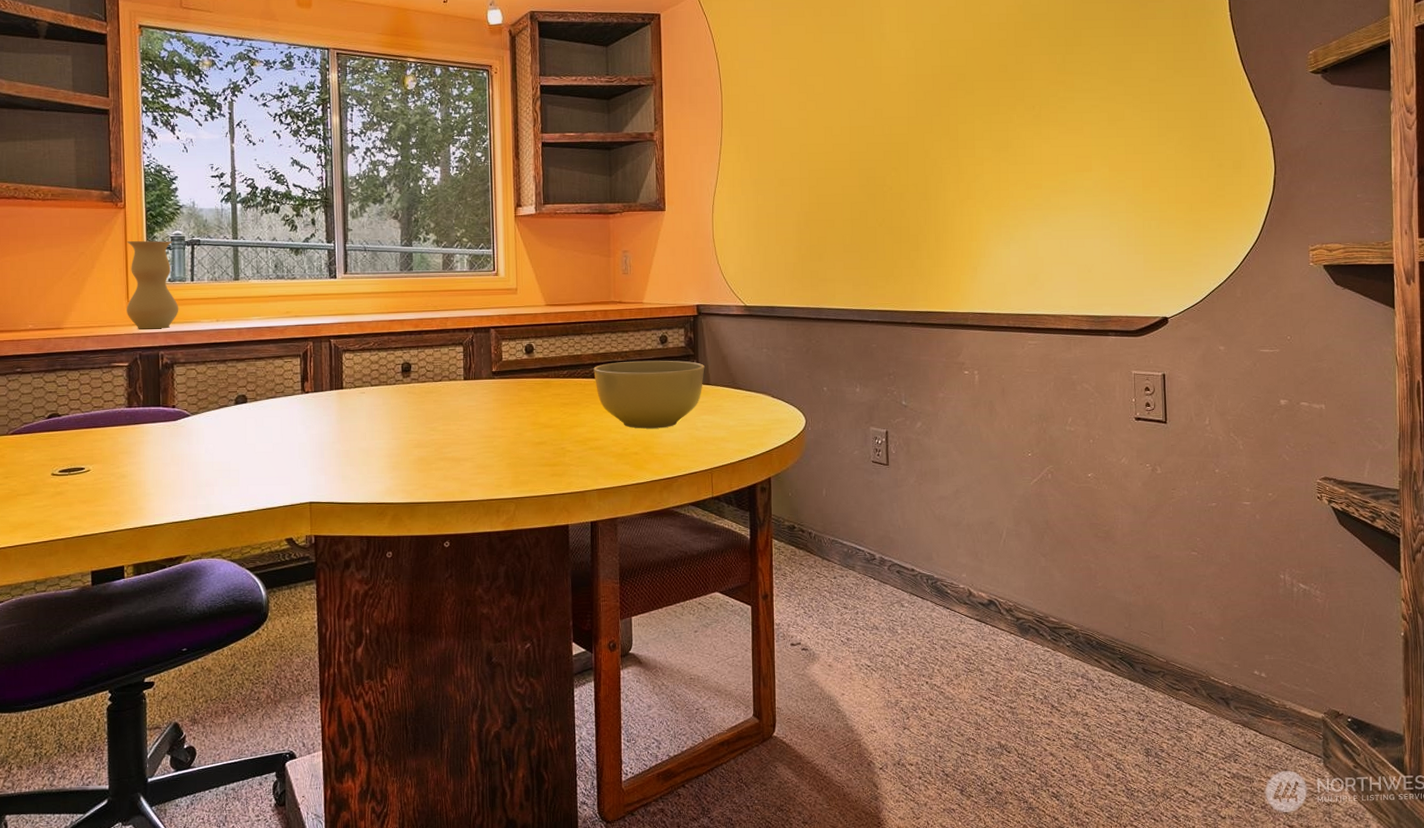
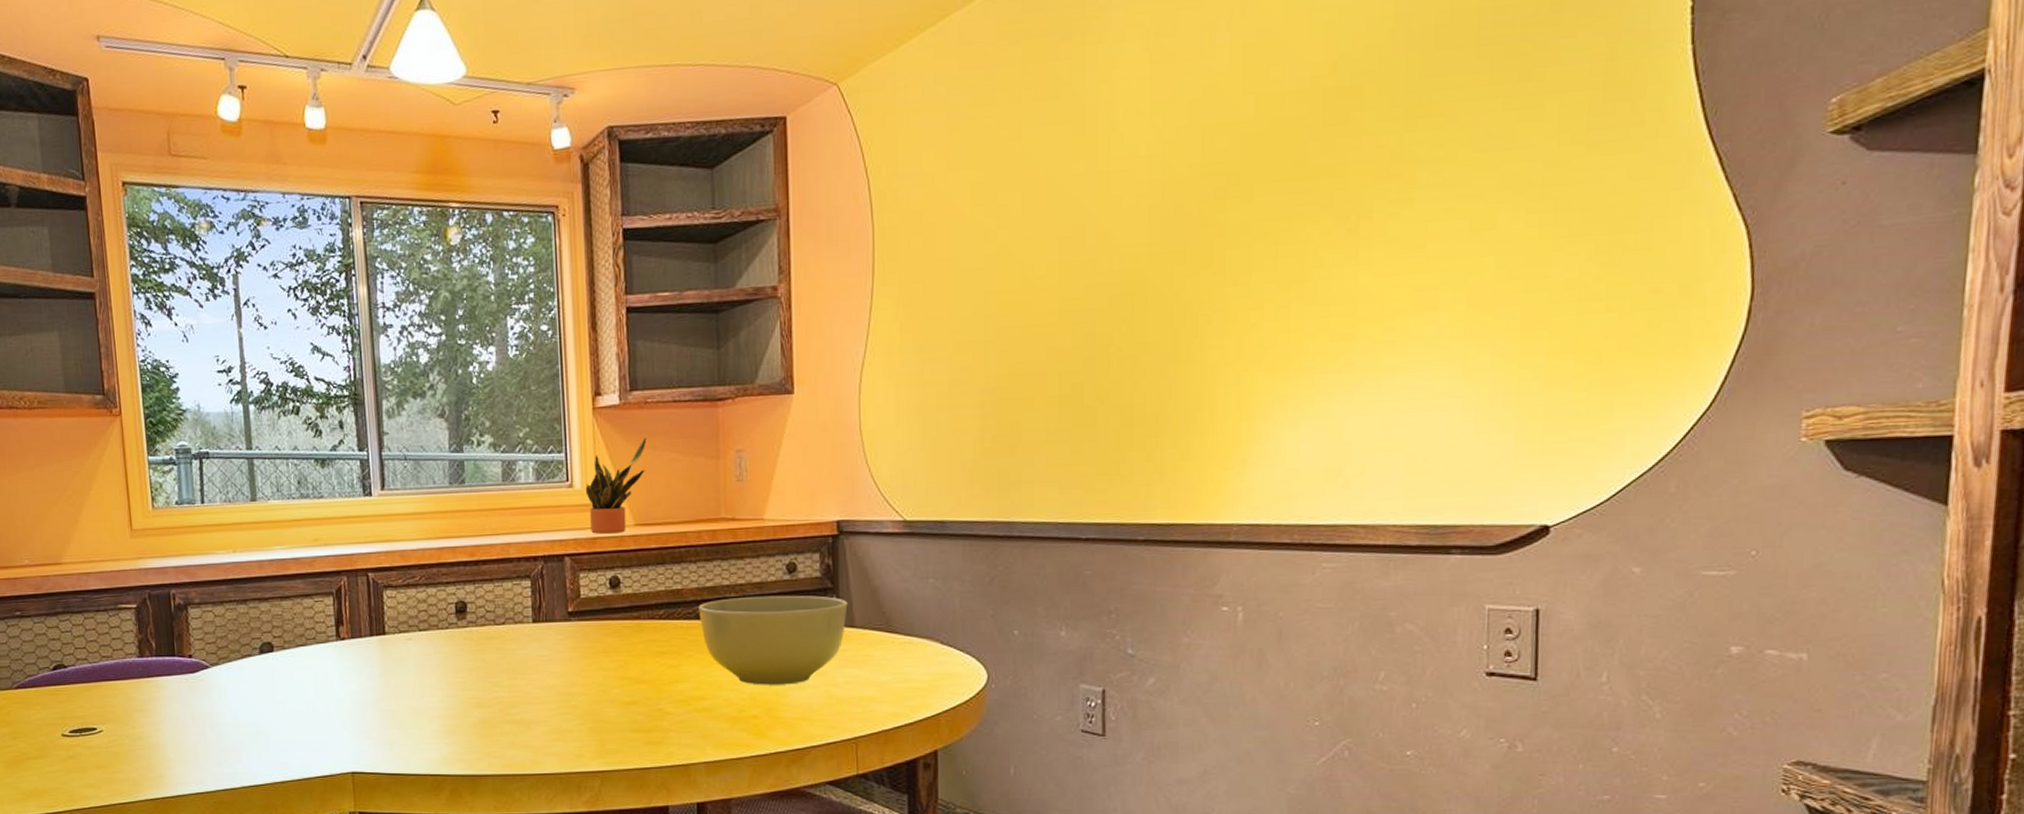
vase: present [127,241,179,330] -> none [126,454,190,565]
potted plant: none [508,239,556,312] -> present [585,437,647,535]

